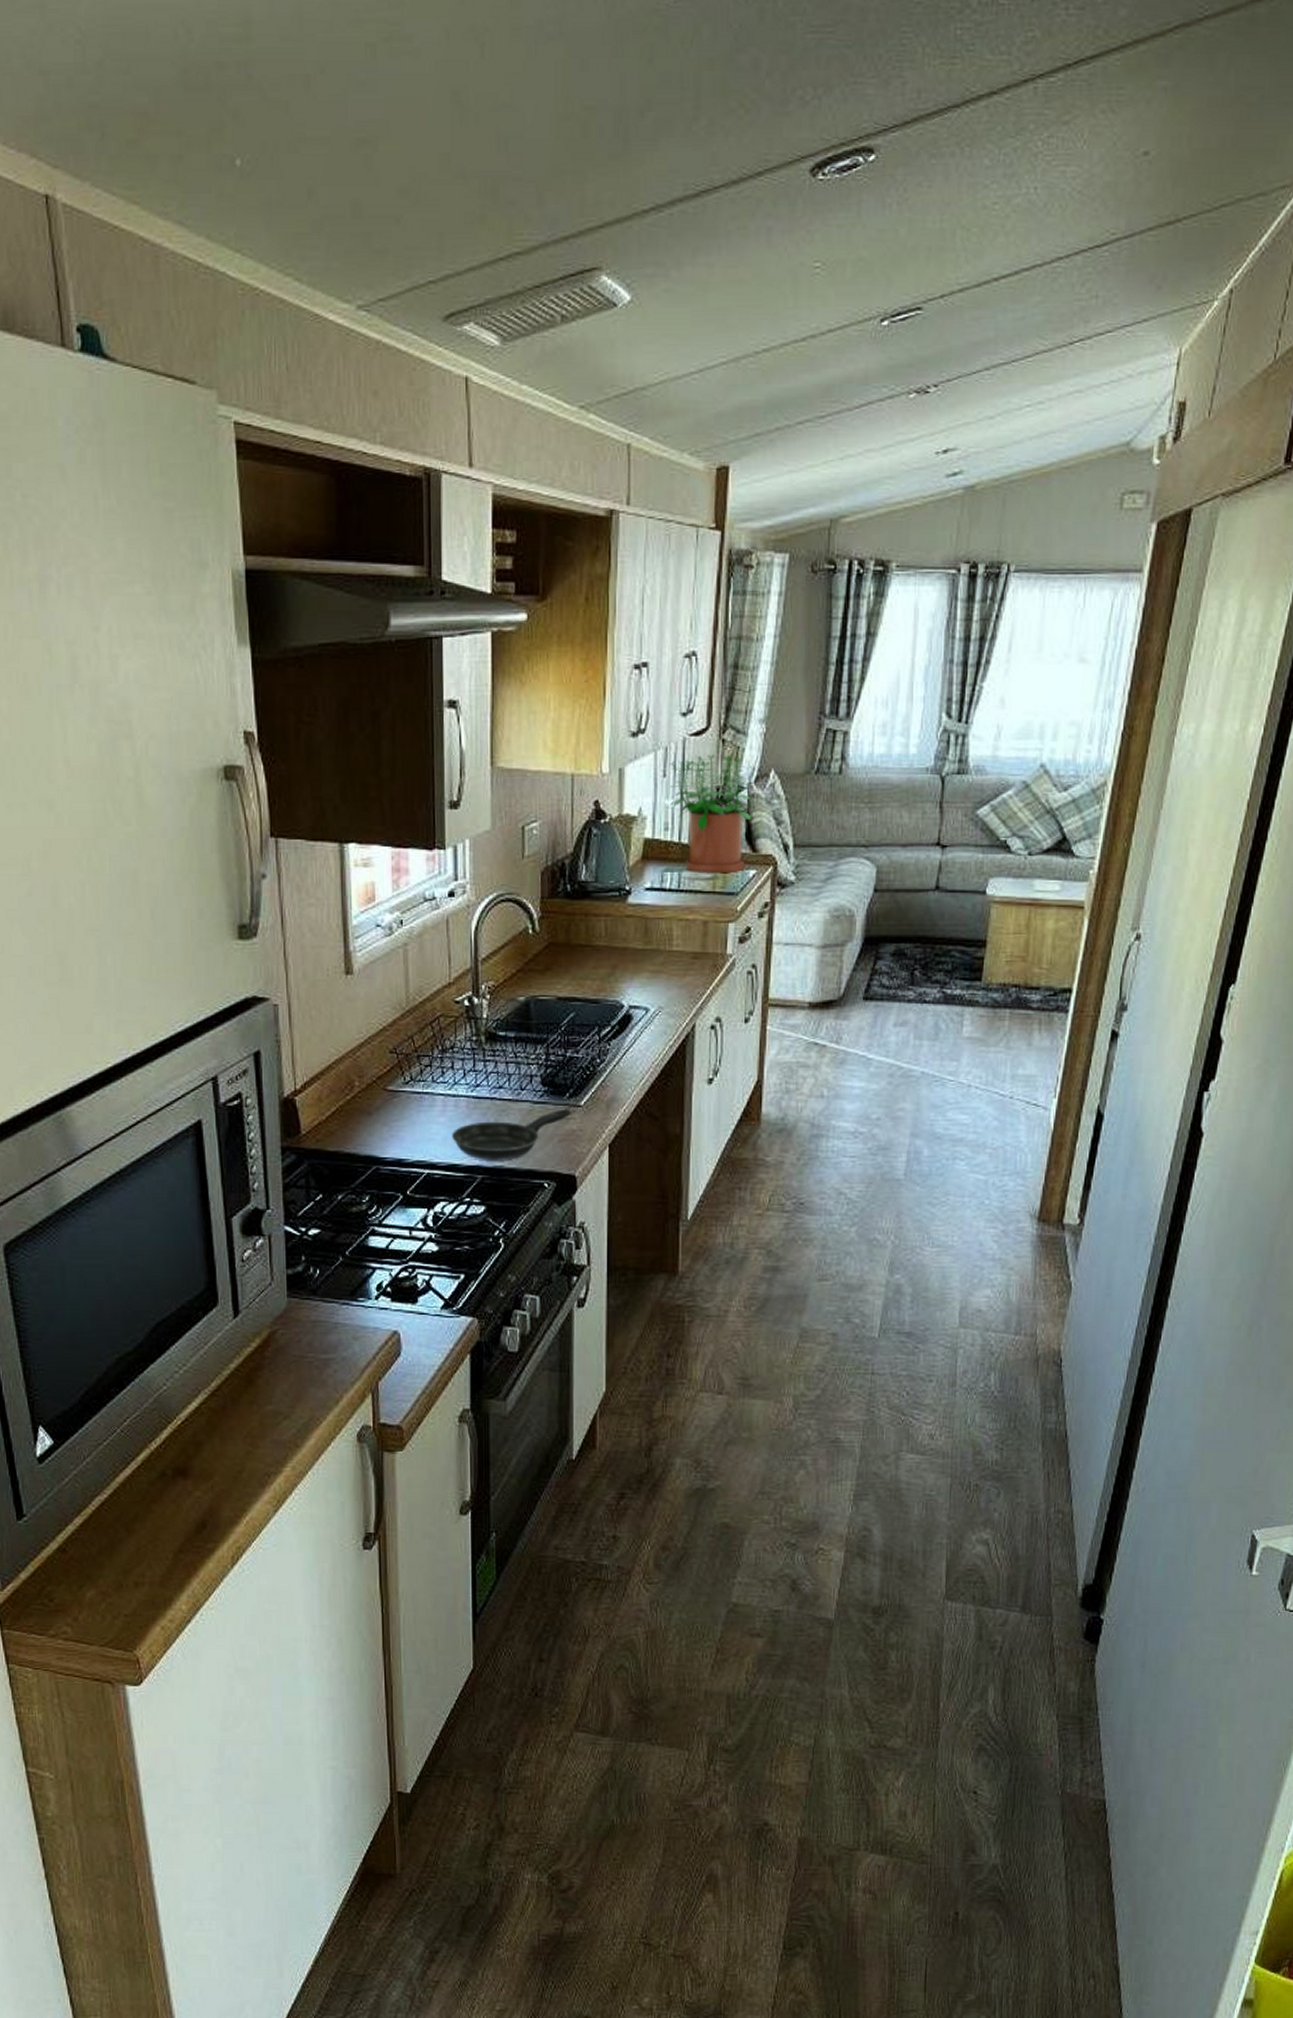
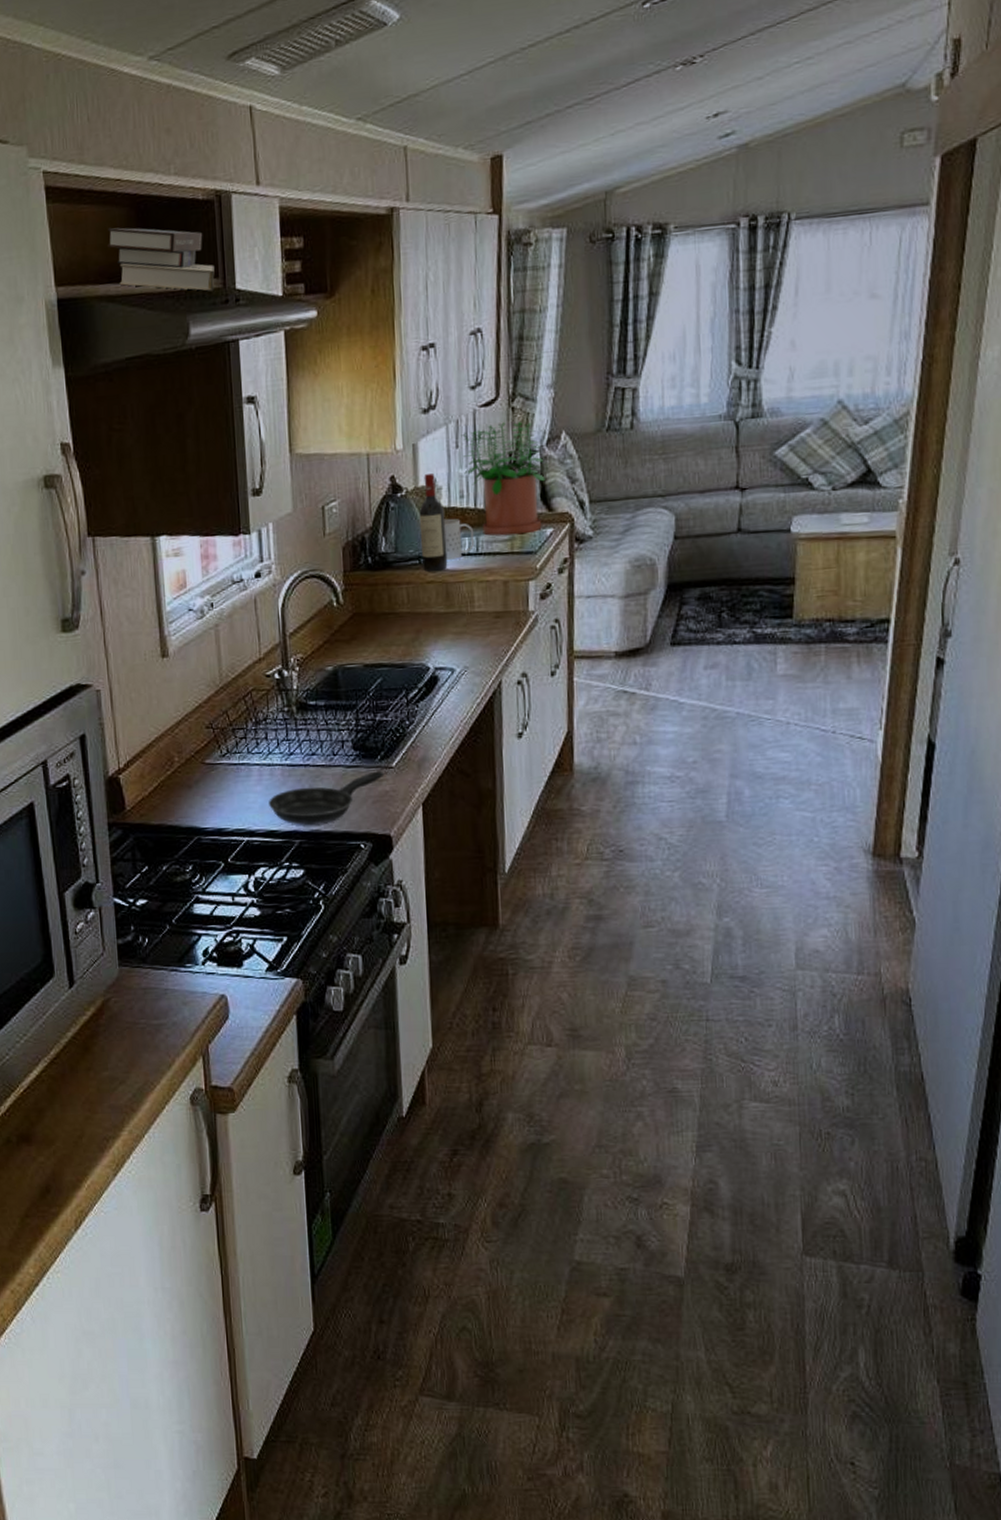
books: none [304,496,420,579] -> present [107,227,215,292]
wine bottle: none [621,802,649,906] -> present [419,474,448,573]
mug: none [647,850,677,896] -> present [444,518,475,561]

